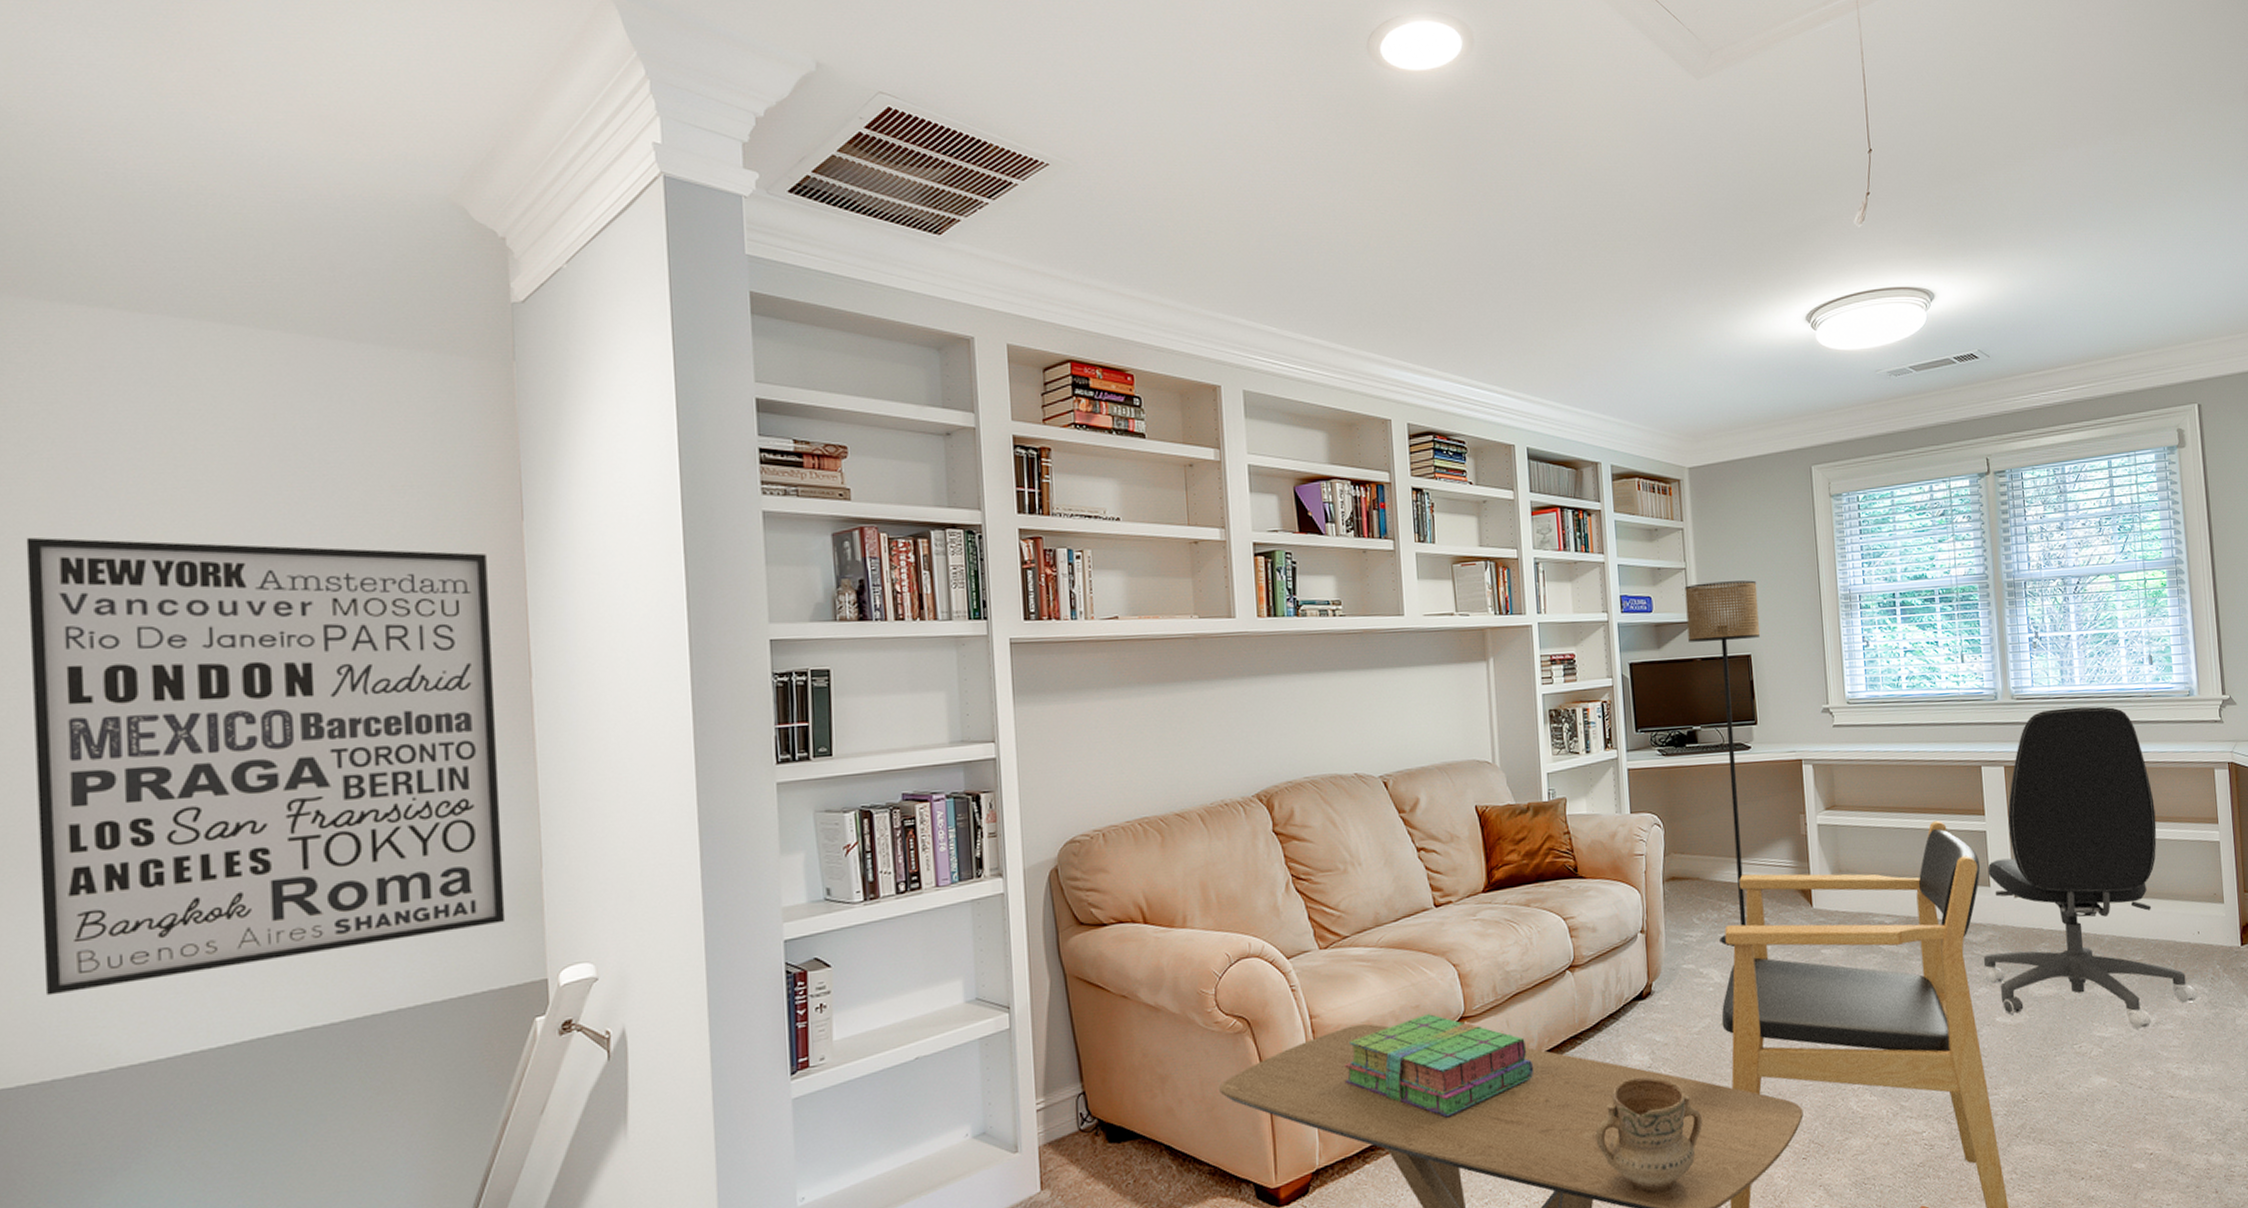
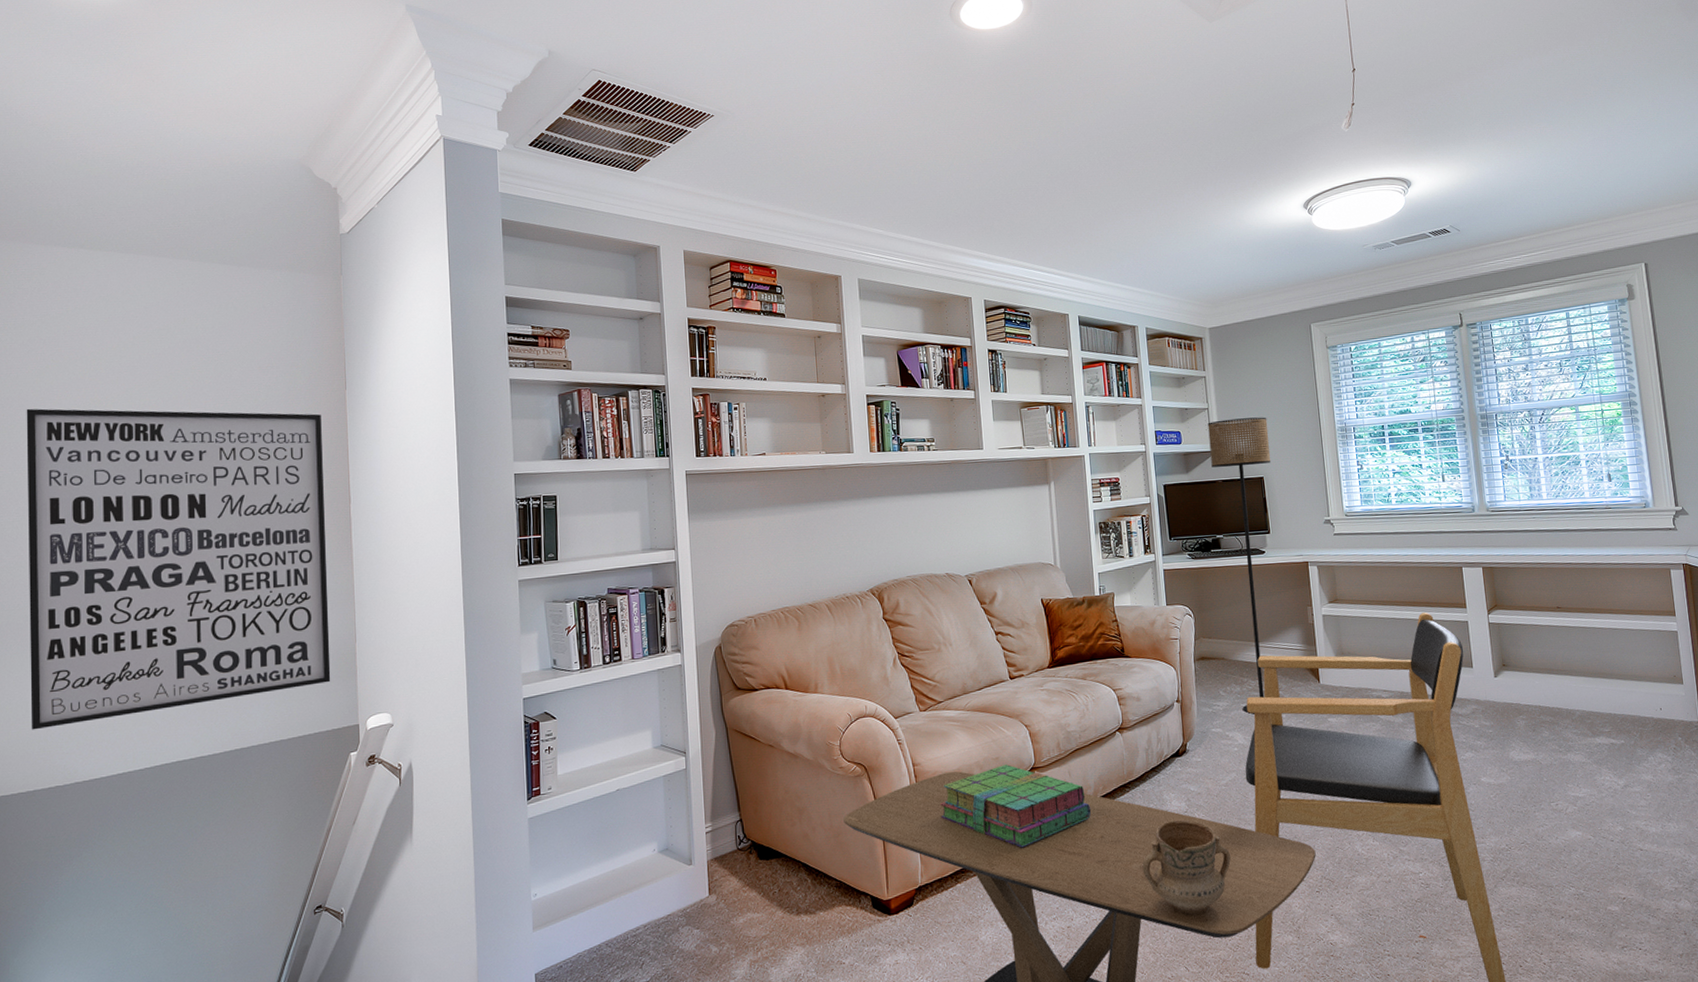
office chair: present [1983,706,2198,1029] -> none [1469,517,1662,791]

